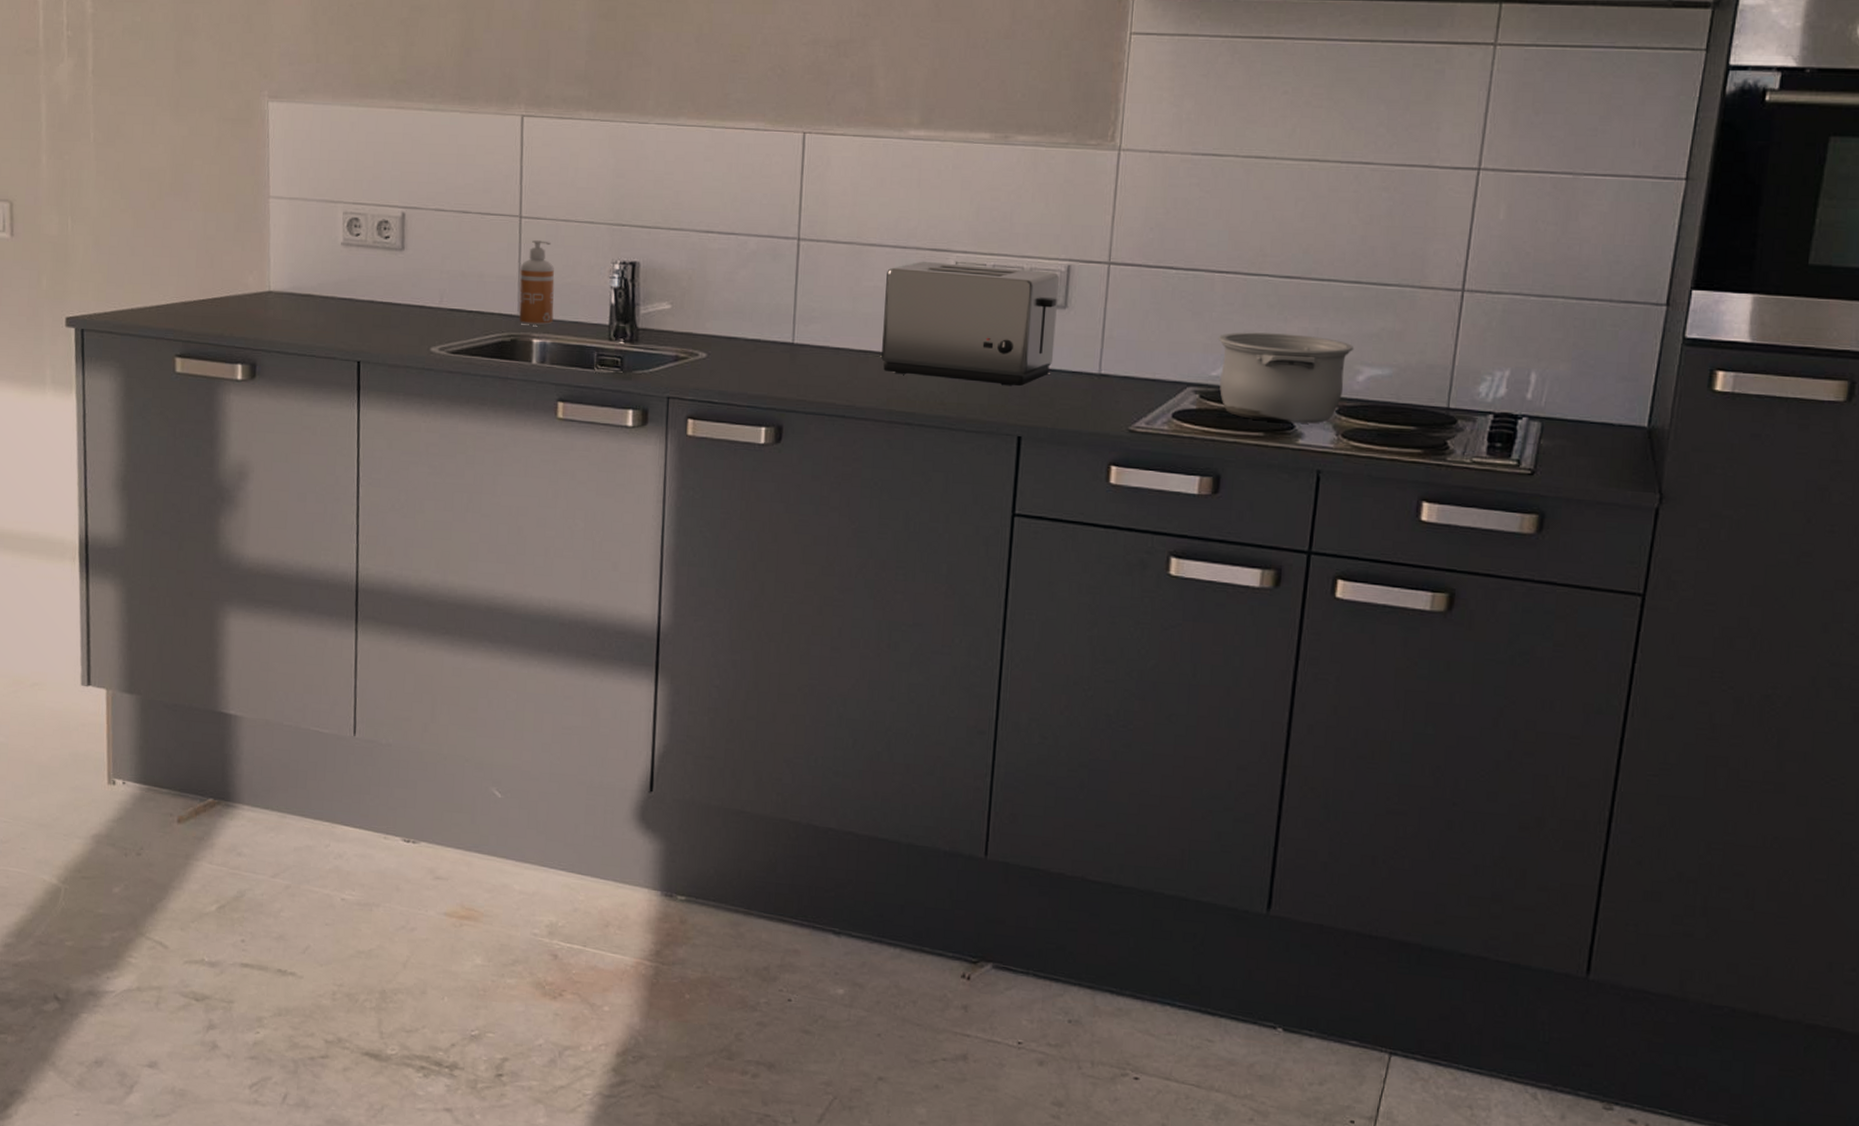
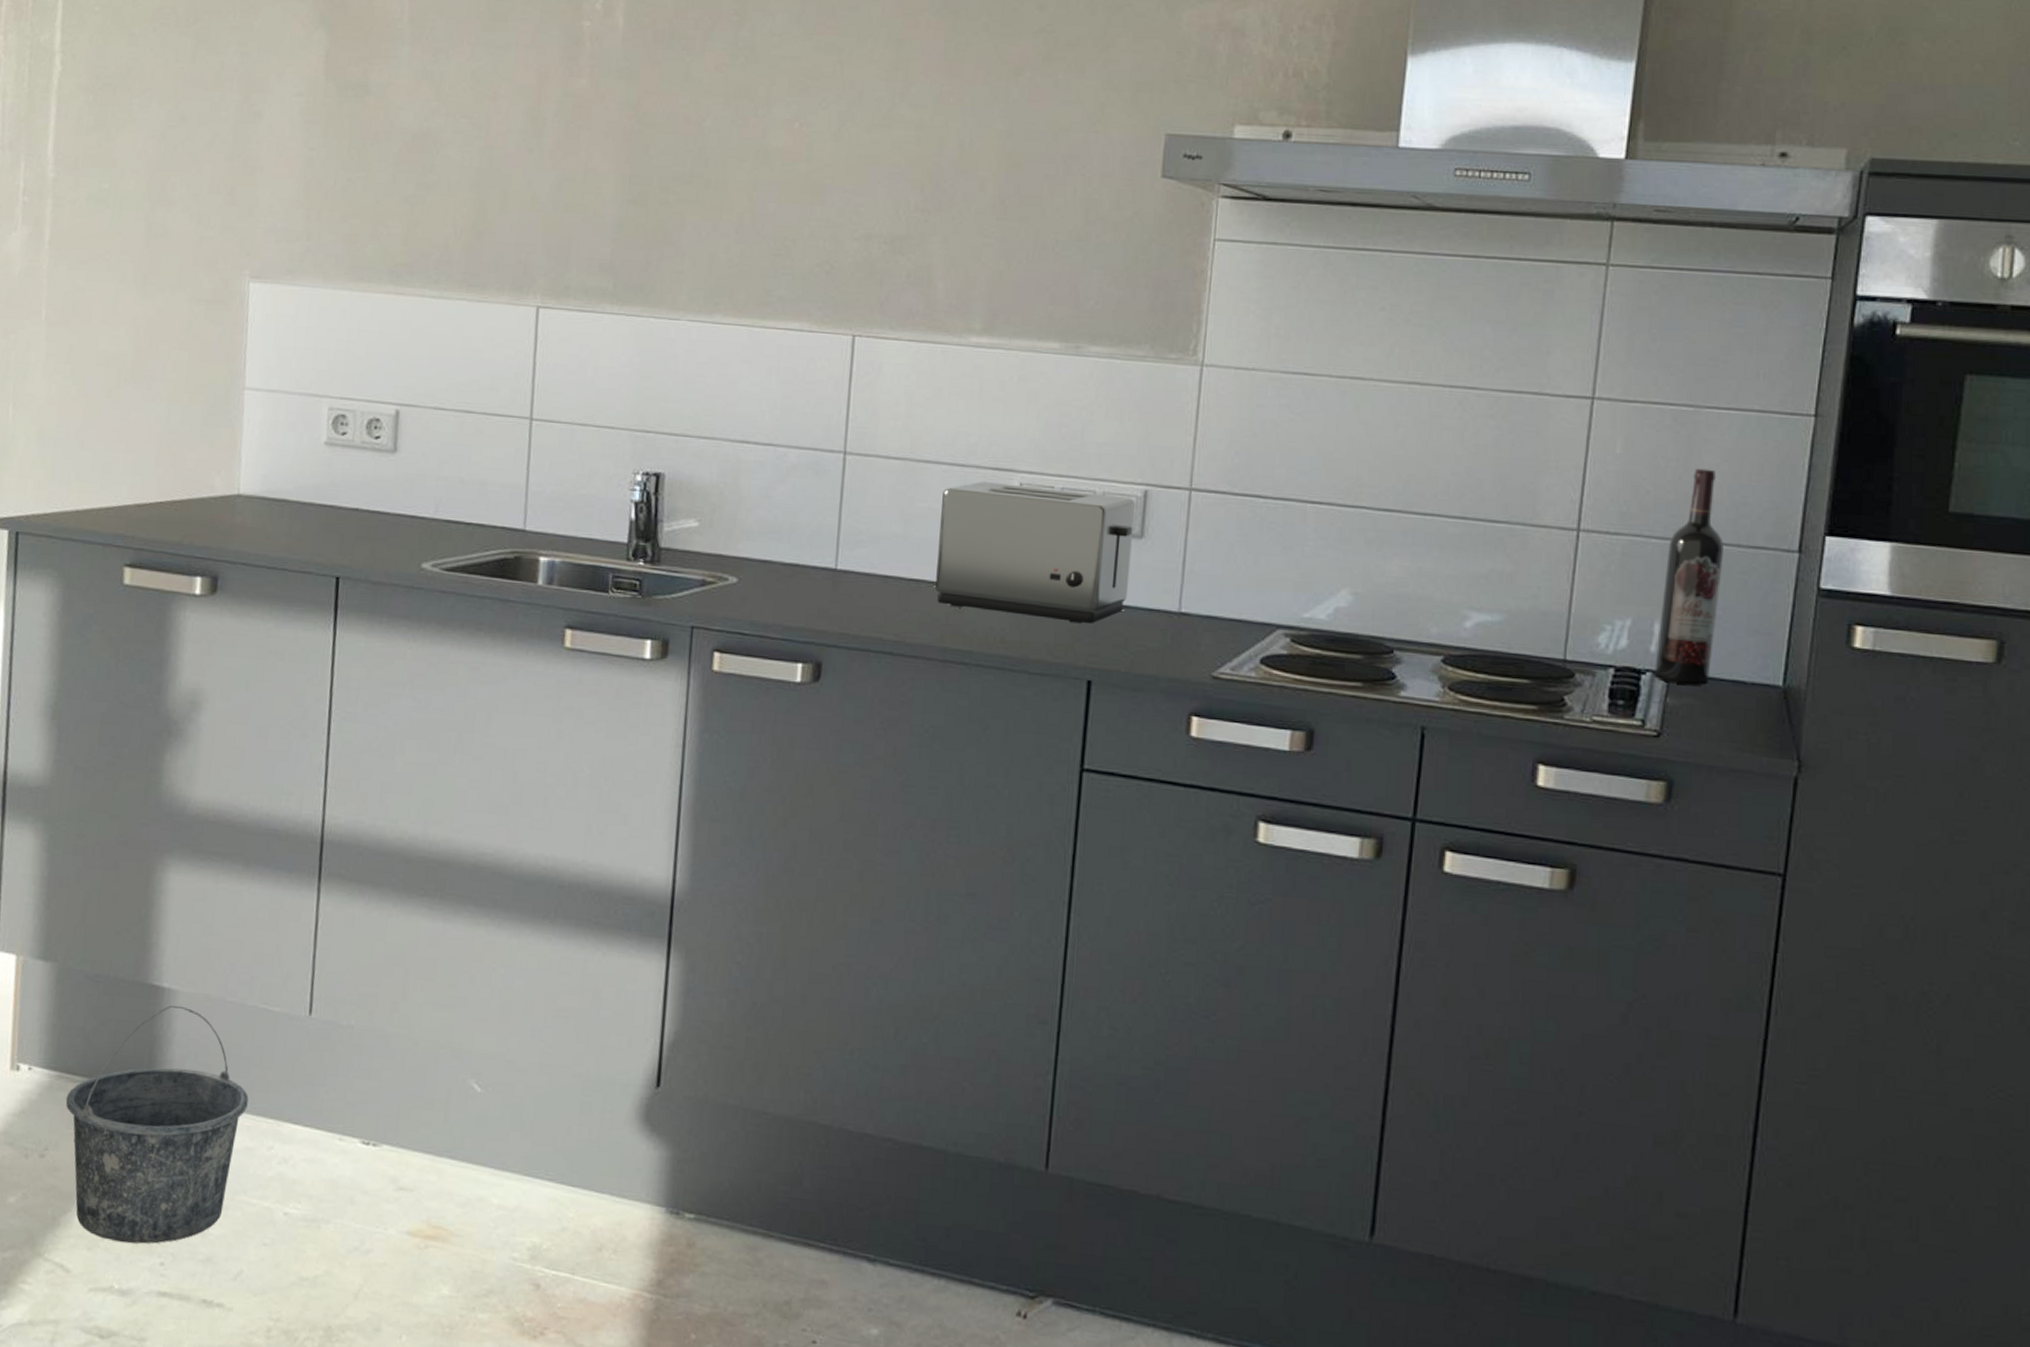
bucket: none [155,729,307,925] -> present [65,1005,249,1244]
soap dispenser: present [519,239,555,326] -> none [524,444,568,542]
cooking pot: present [1218,332,1355,424] -> none [1310,569,1461,674]
wine bottle: none [1529,231,1598,428] -> present [1654,468,1725,686]

